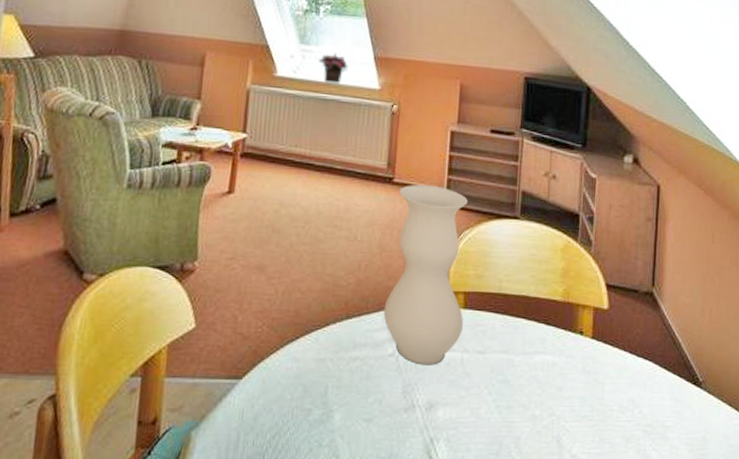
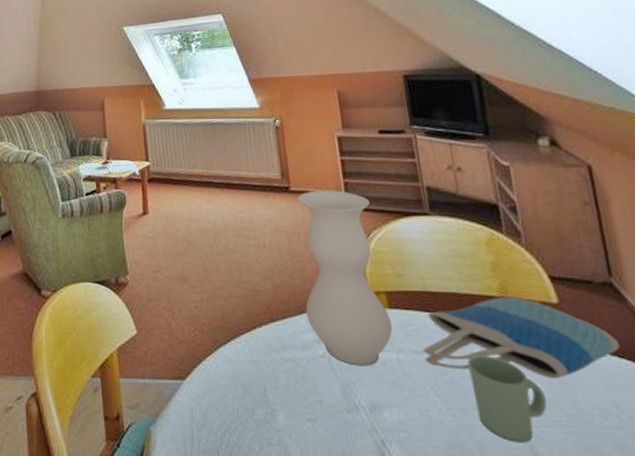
potted flower: present [318,52,348,84] -> none [199,81,227,109]
tote bag: none [486,301,647,378] -> present [423,296,621,379]
mug: none [521,356,580,437] -> present [467,356,547,443]

